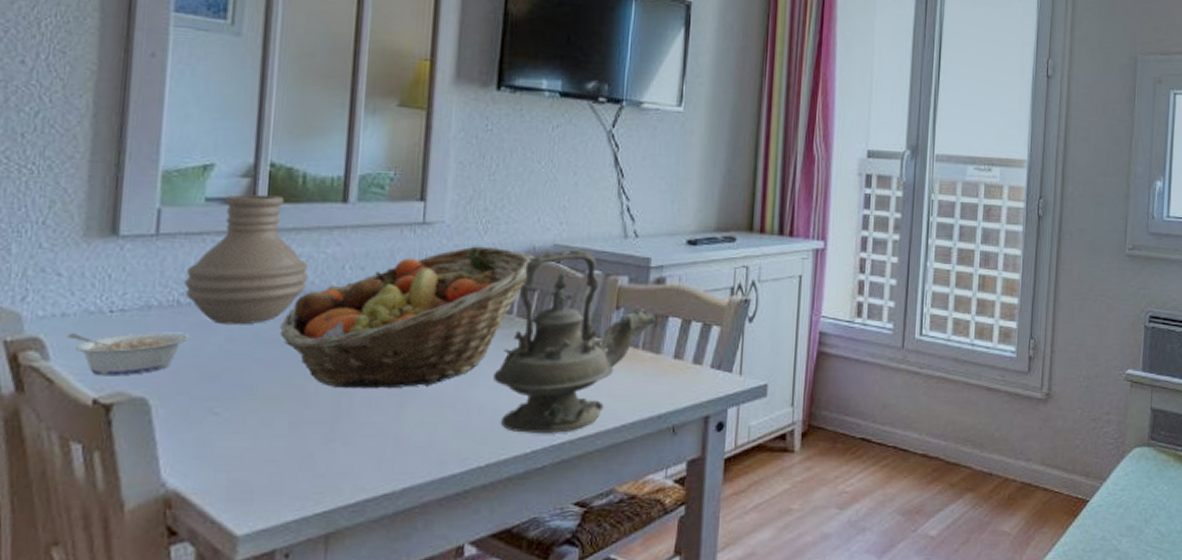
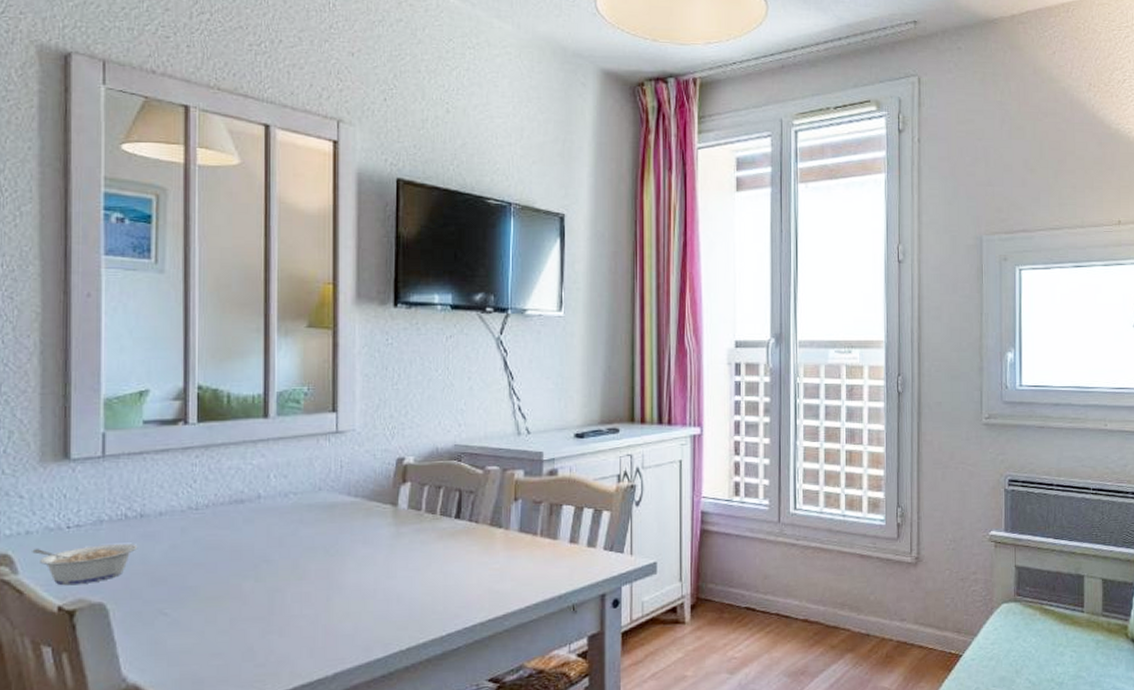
vase: present [183,194,309,325] -> none [129,415,238,534]
fruit basket: present [279,246,535,389] -> none [216,450,439,586]
teapot: present [492,249,655,433] -> none [407,448,551,618]

